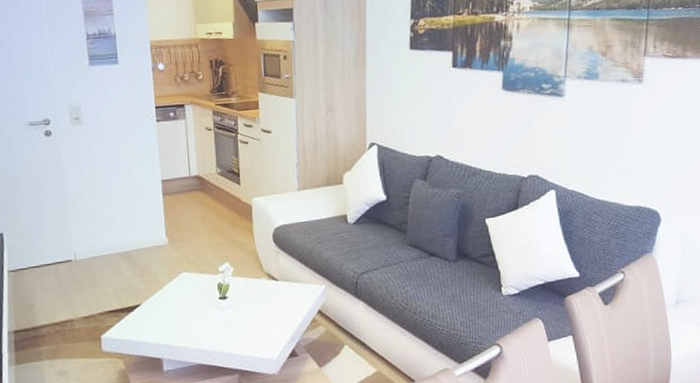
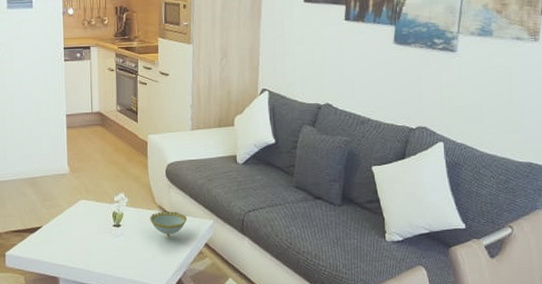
decorative bowl: none [258,278,298,307] -> present [150,210,187,238]

